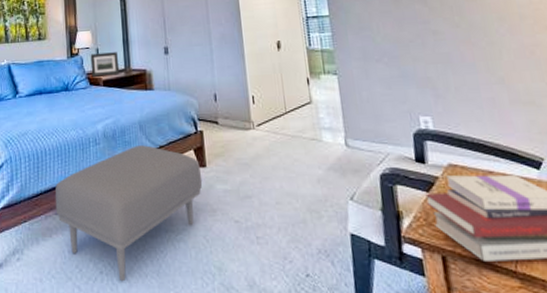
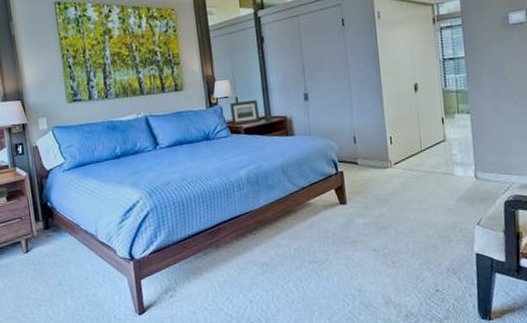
ottoman: present [54,145,203,282] -> none [202,187,344,308]

